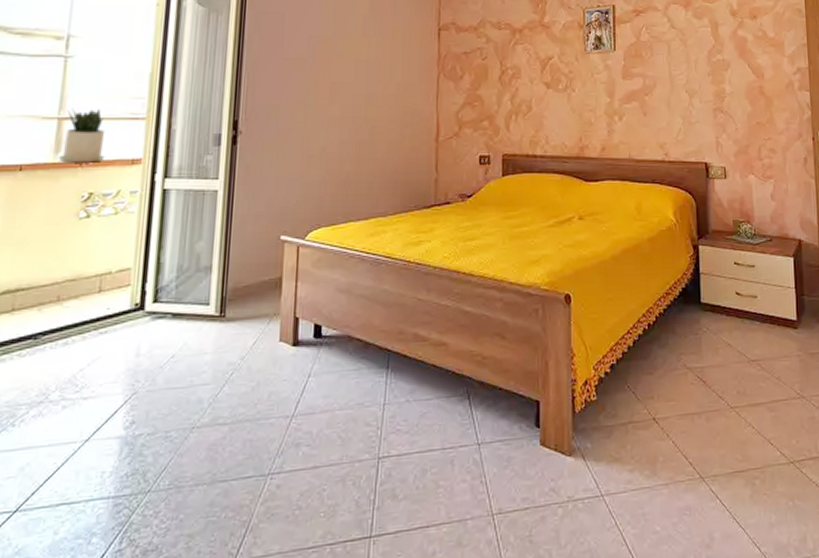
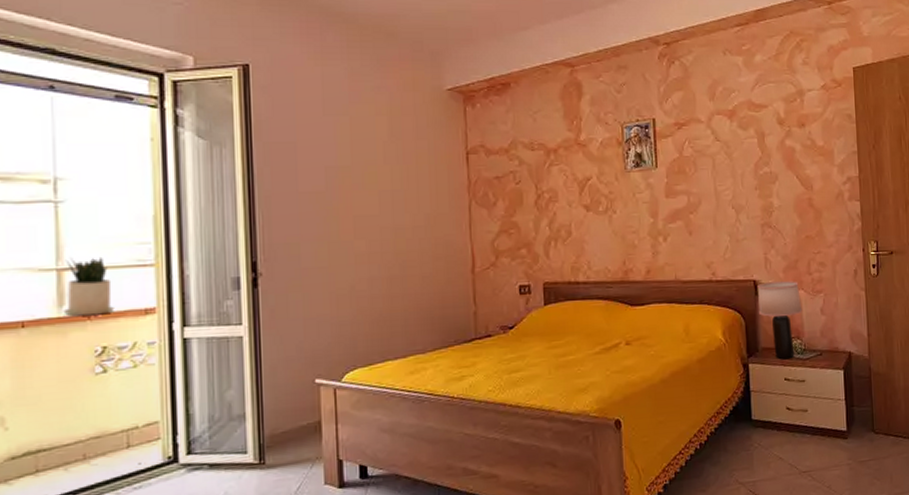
table lamp: none [708,165,753,244] -> present [757,281,803,360]

